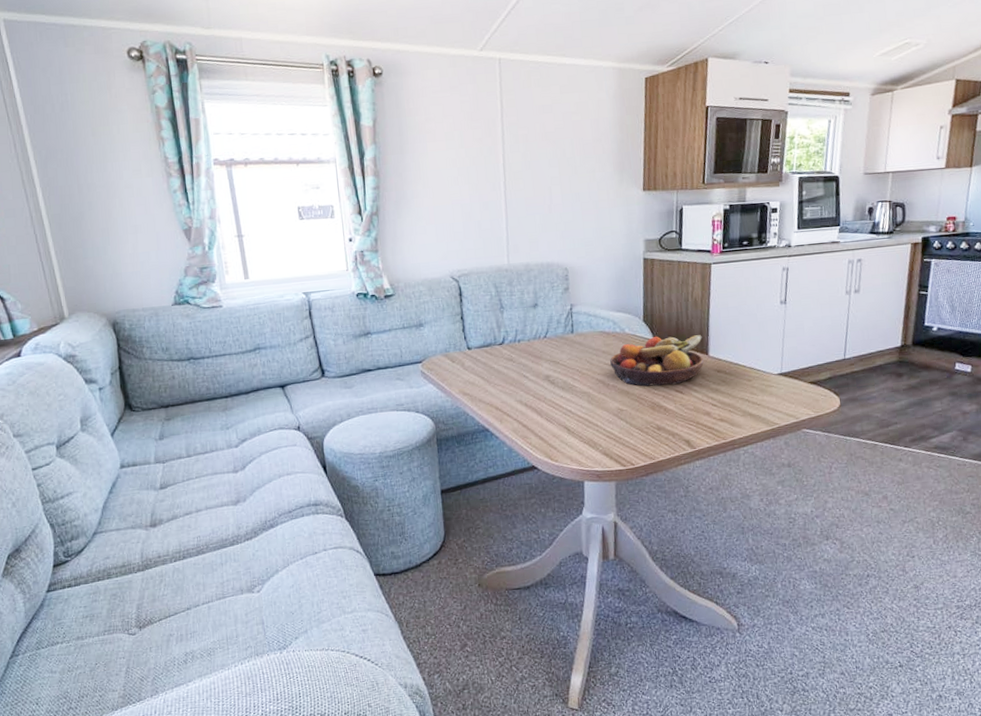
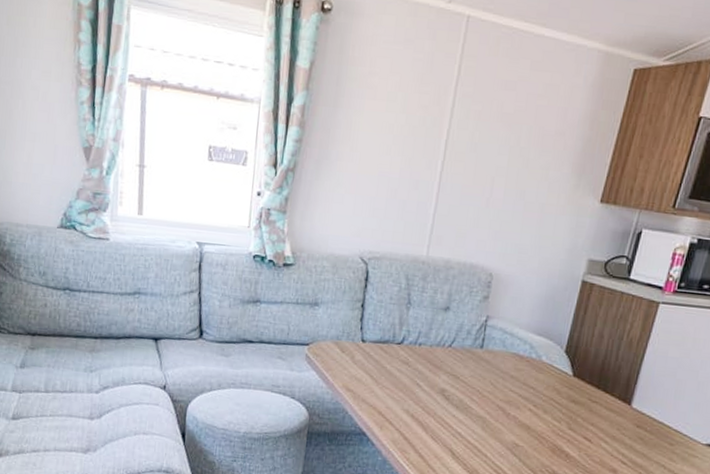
fruit bowl: present [610,335,704,387] -> none [516,371,629,431]

